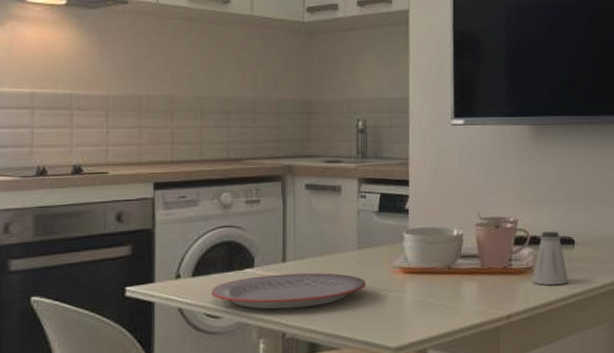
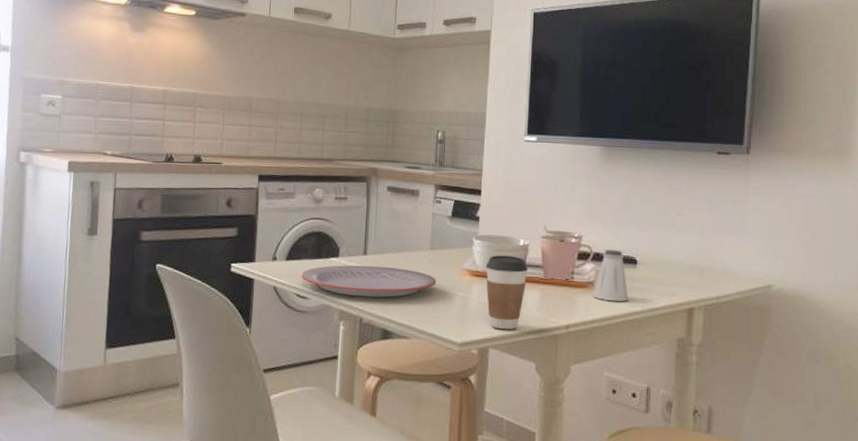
coffee cup: none [418,247,464,328] -> present [485,255,528,330]

